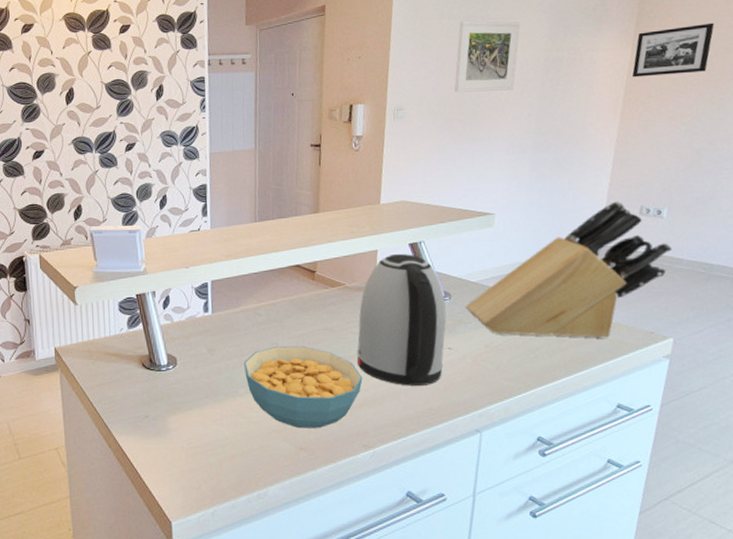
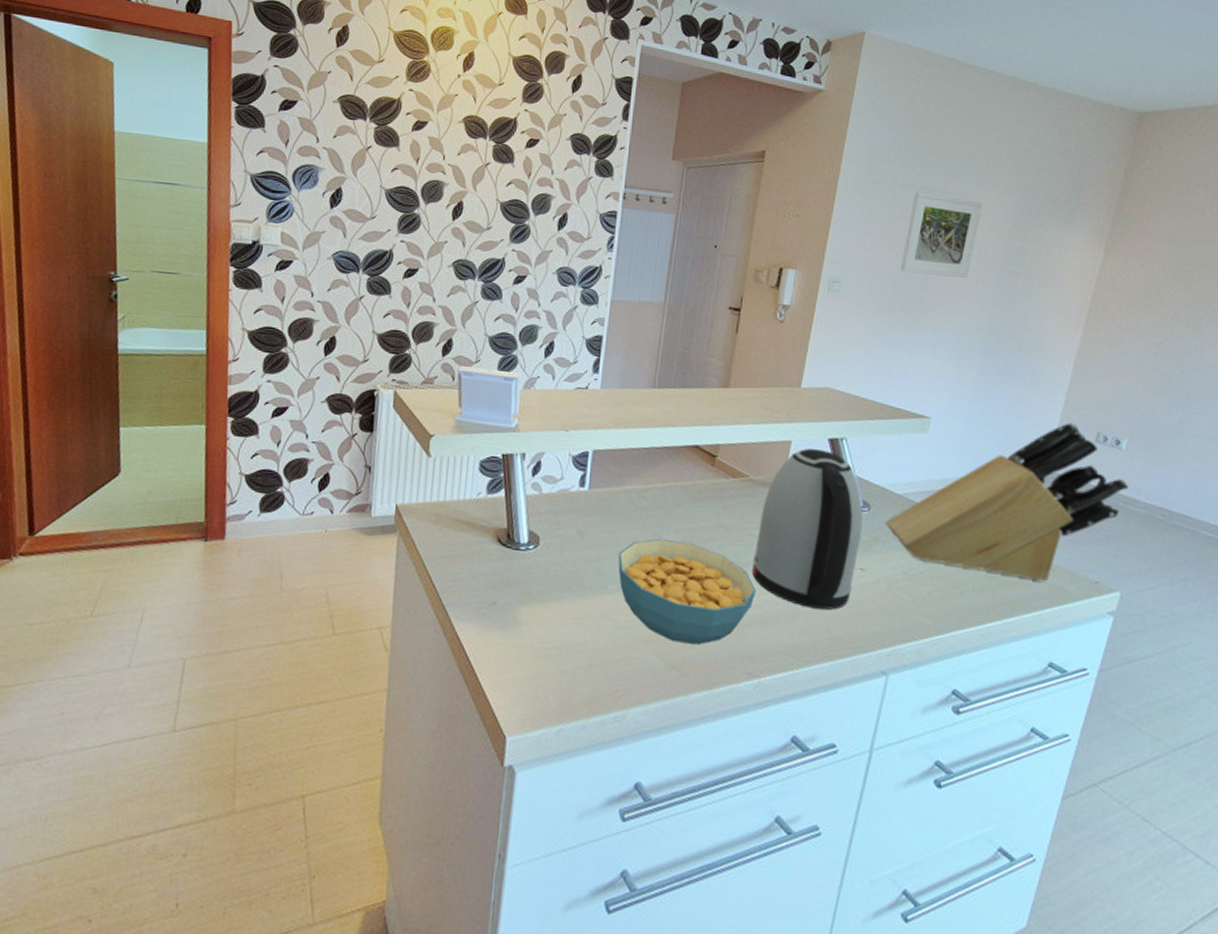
picture frame: present [631,22,714,78] -> none [1101,234,1198,289]

